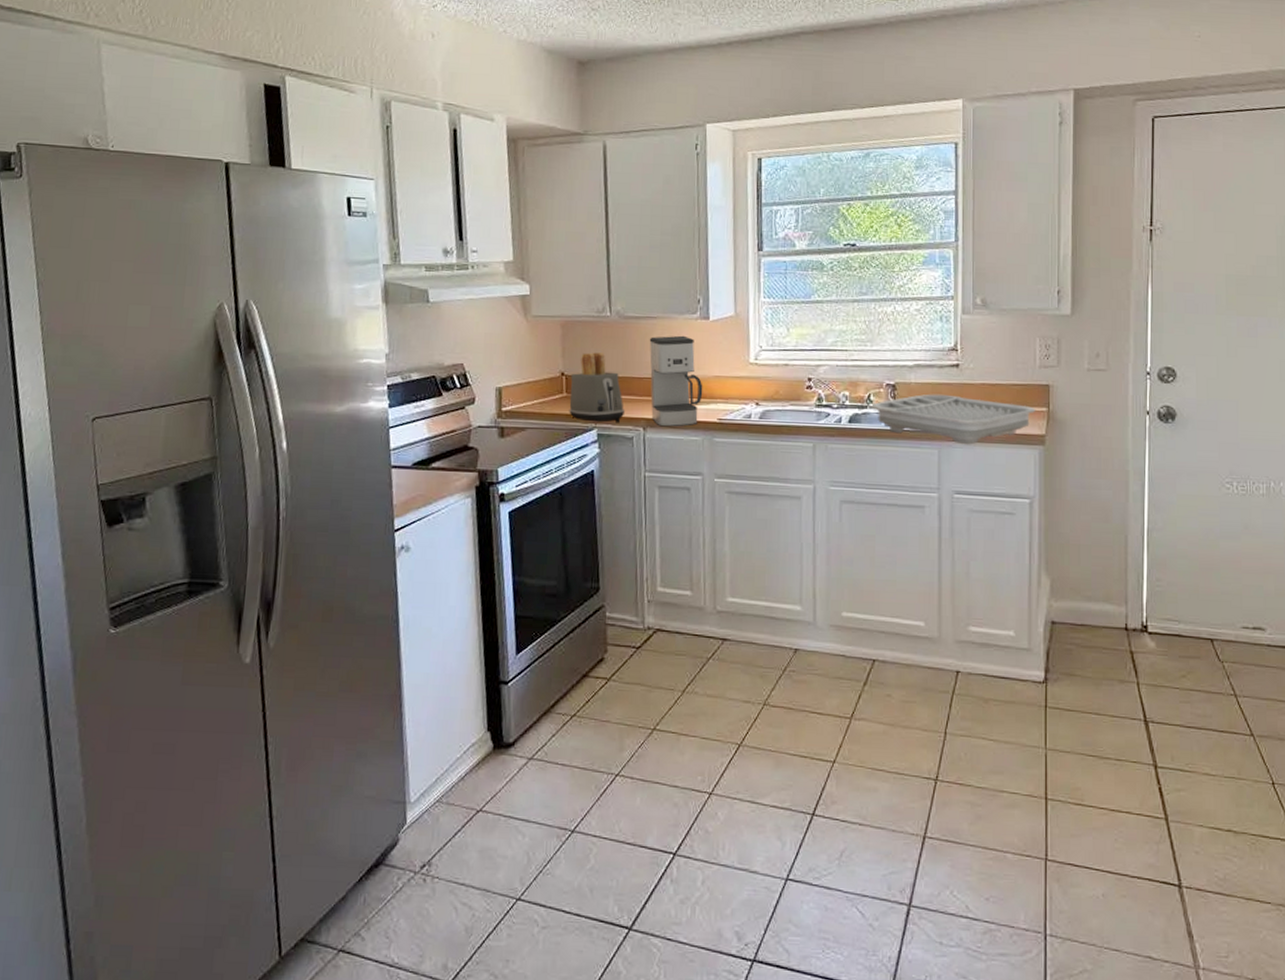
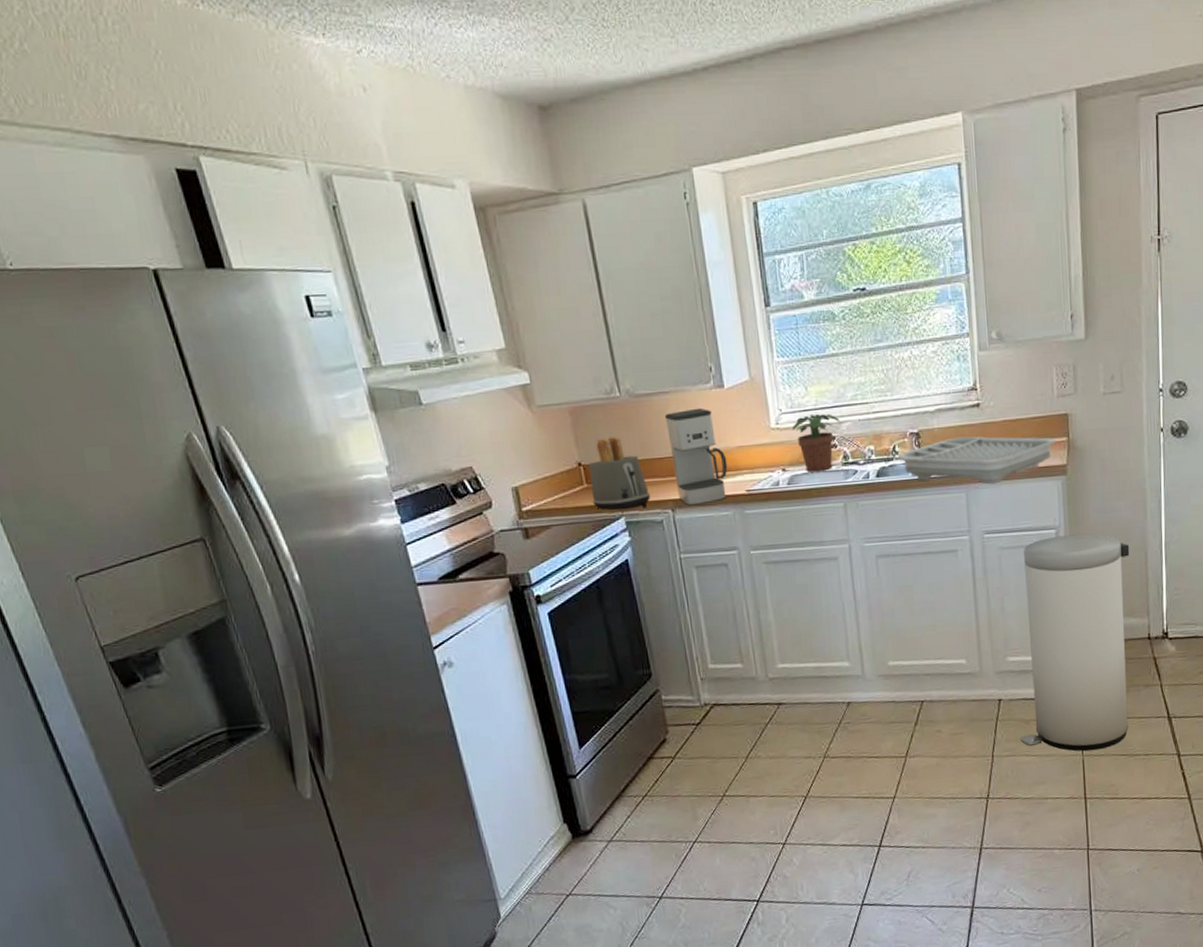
potted plant: none [770,355,818,410] -> present [791,414,840,472]
pedal bin: none [977,506,1109,745] -> present [1020,533,1130,751]

